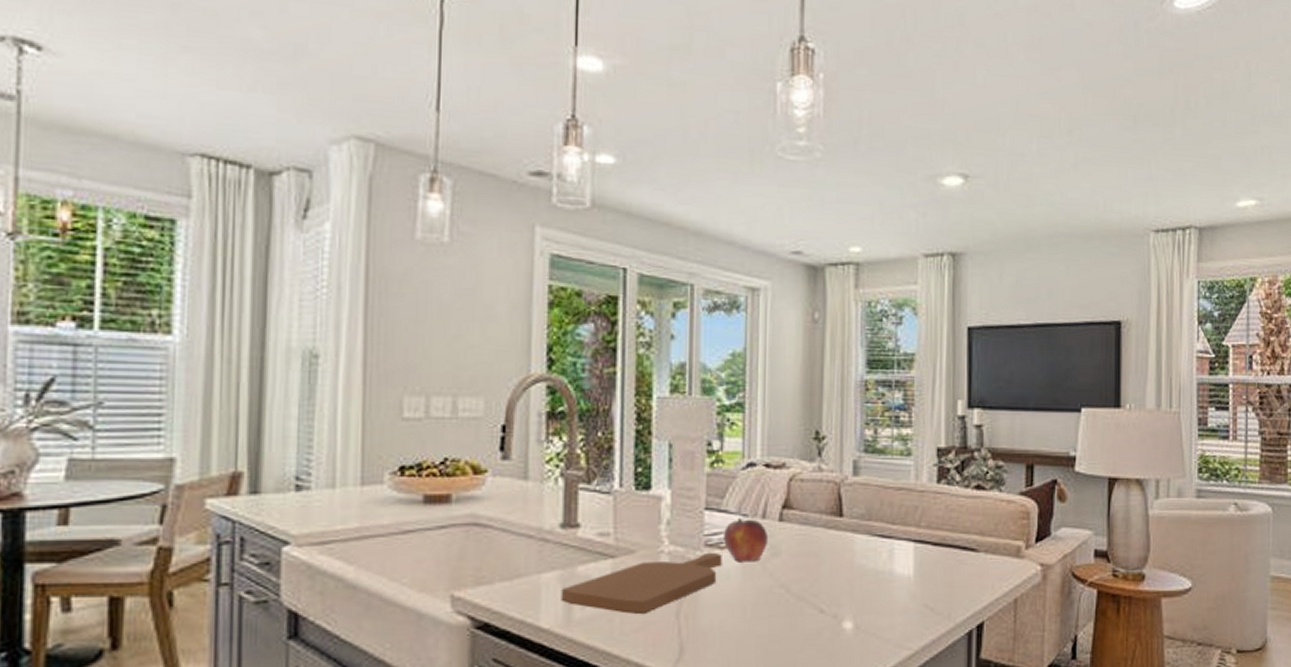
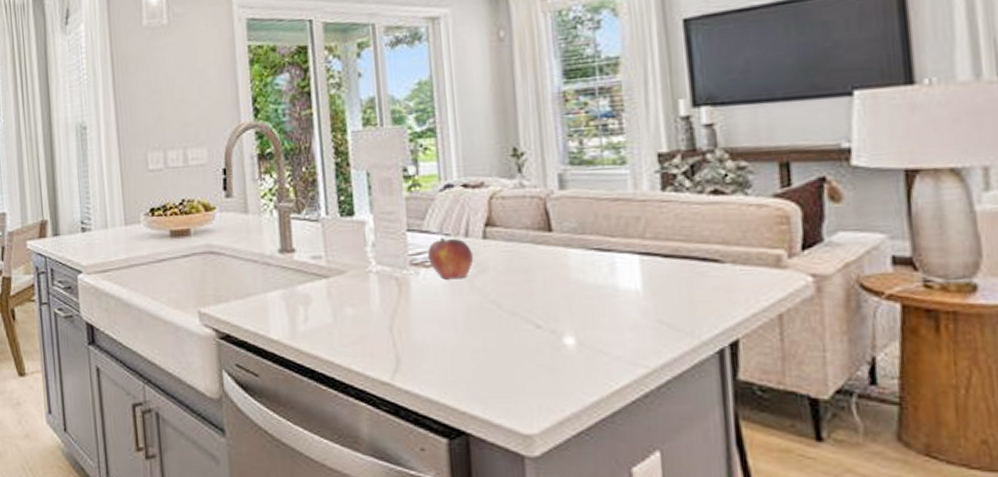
cutting board: present [561,553,722,615] -> none [285,271,429,329]

